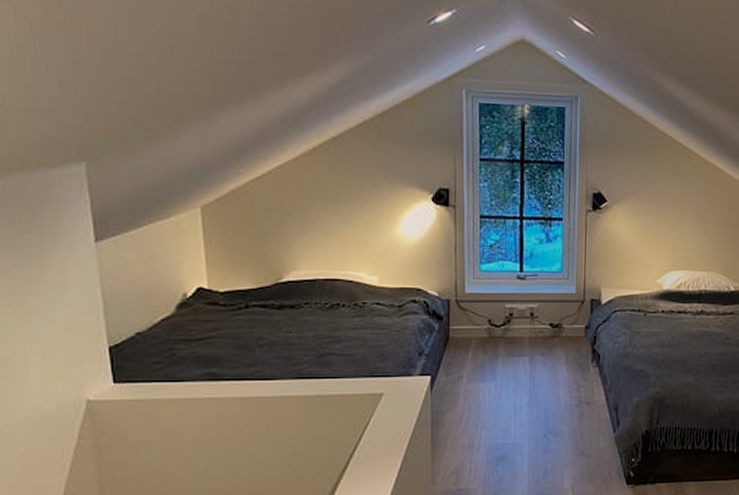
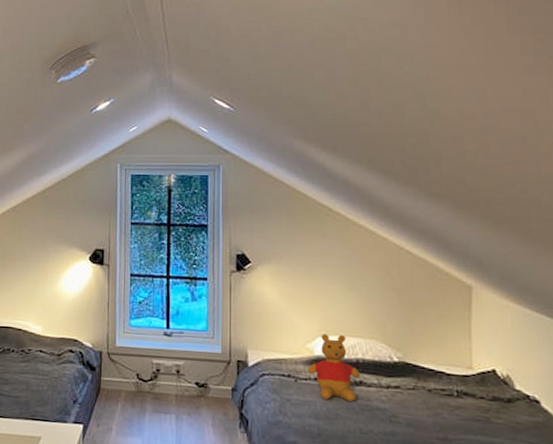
teddy bear: none [655,269,703,329] -> present [307,334,361,402]

